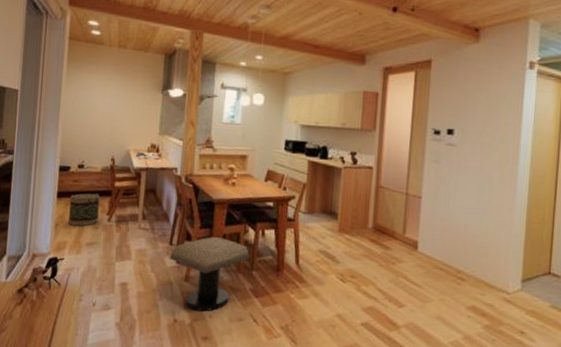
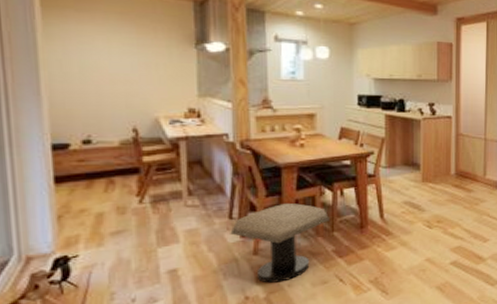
basket: present [68,193,100,227] -> none [76,173,124,215]

